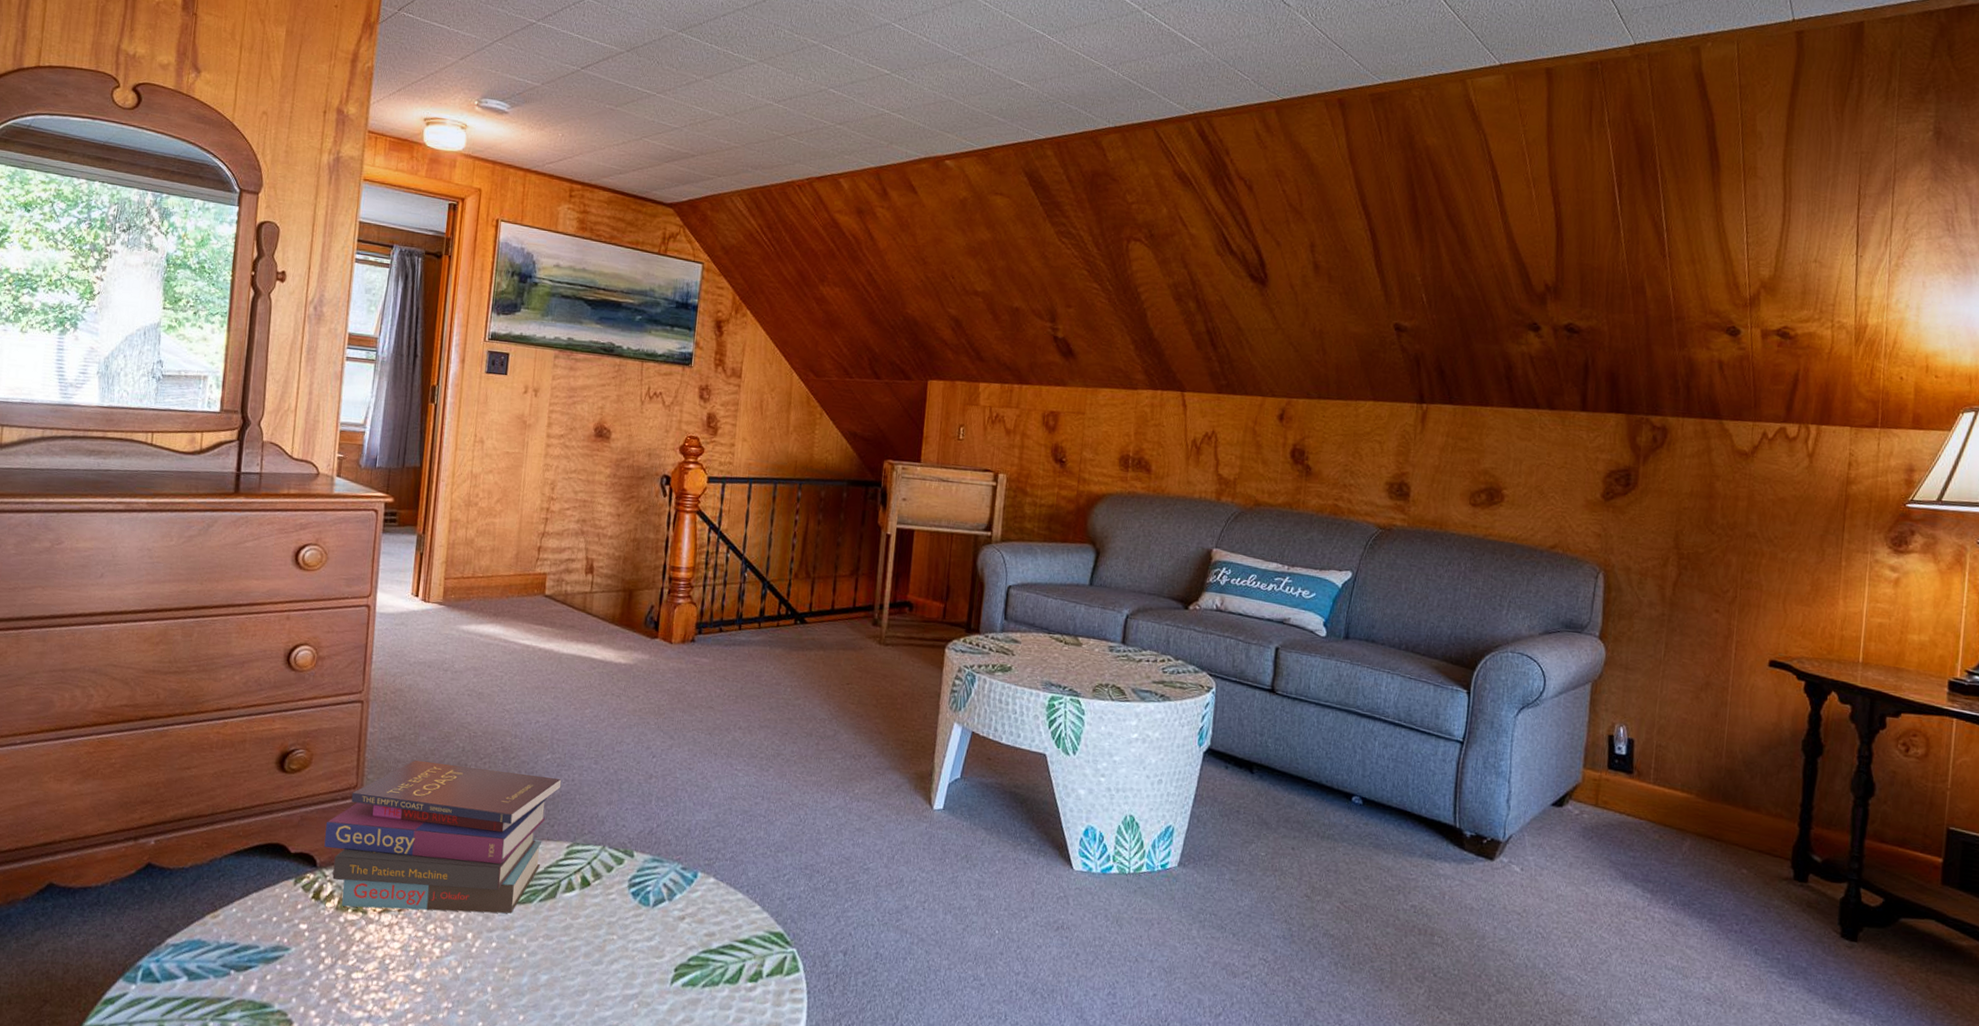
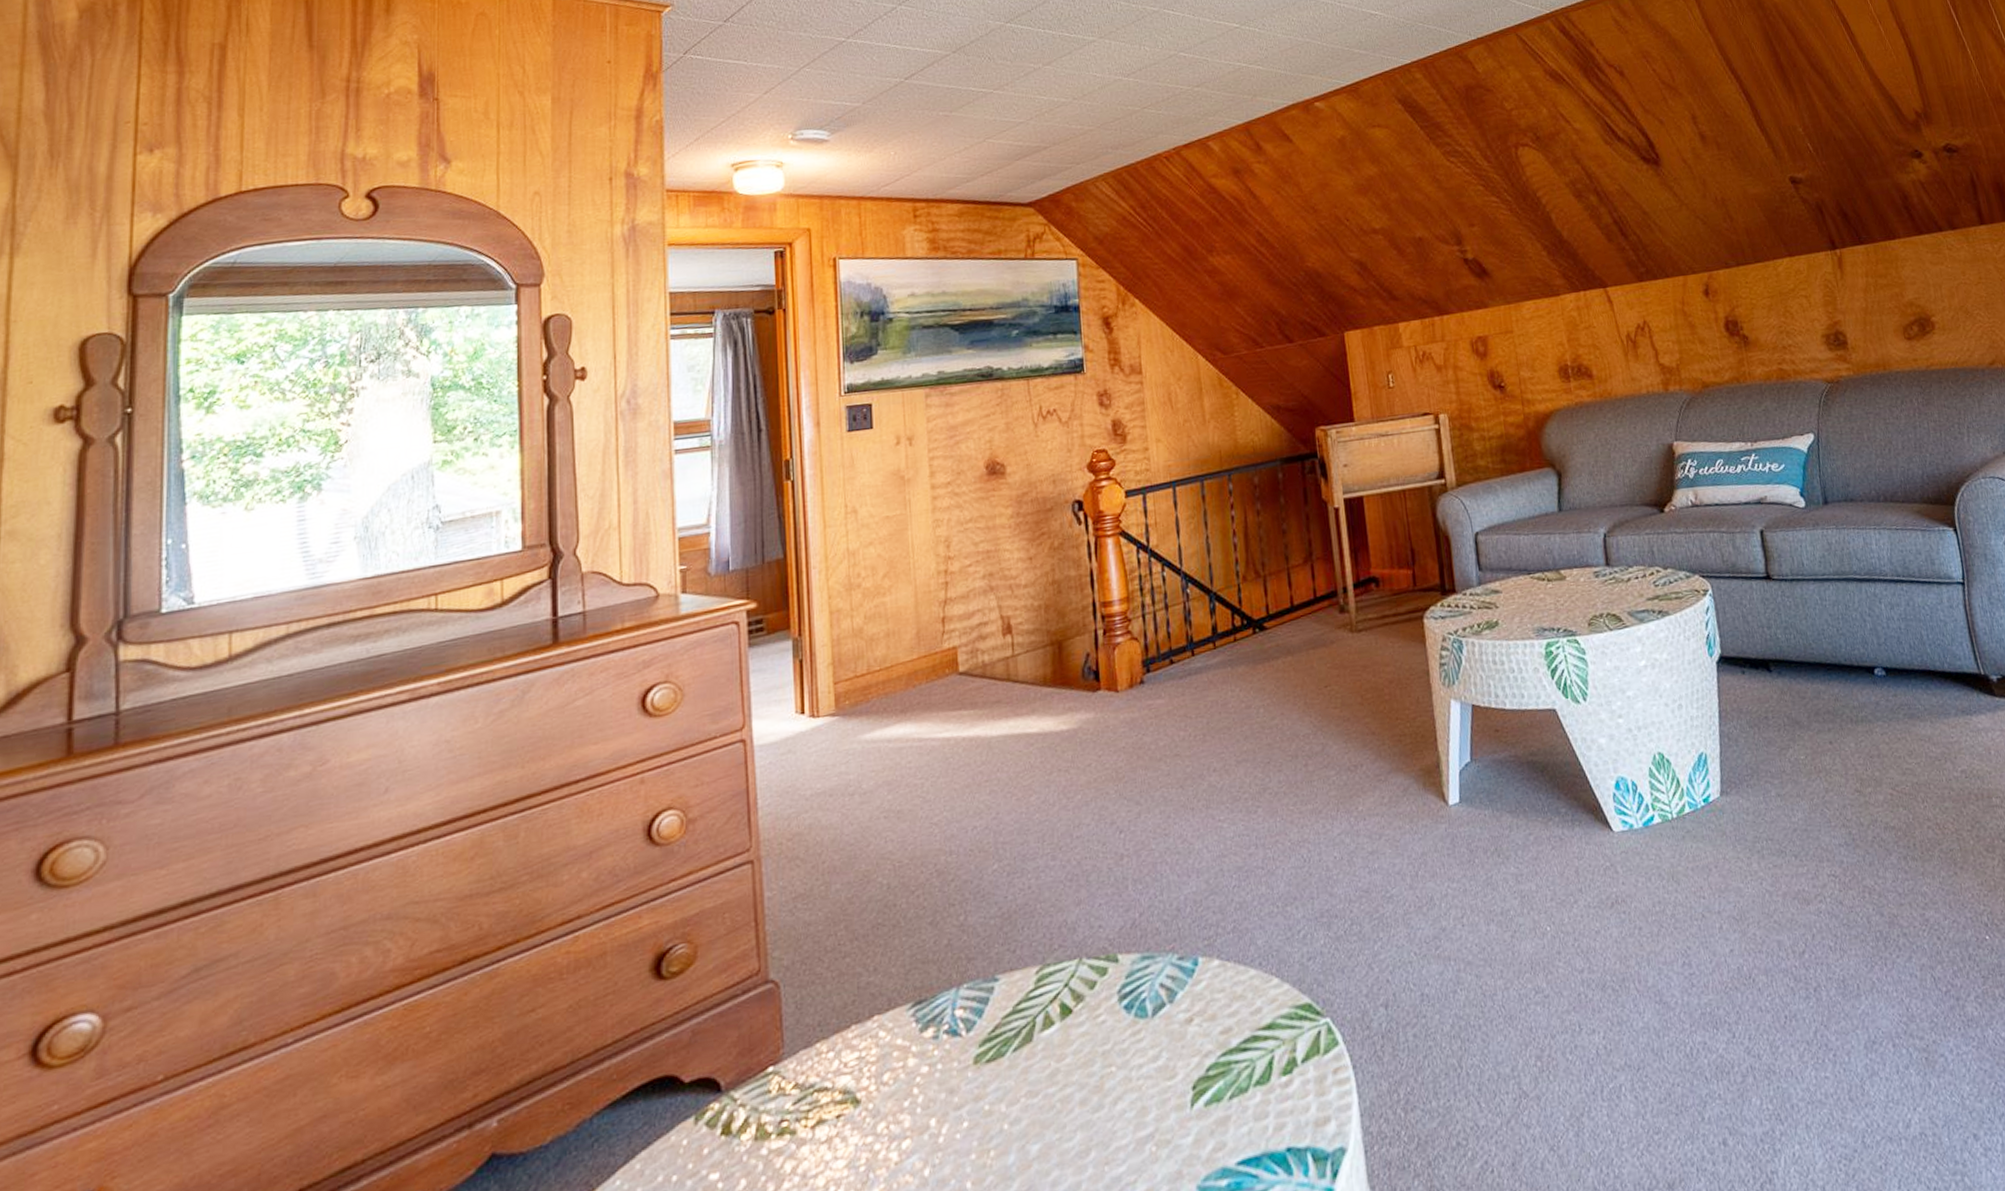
books: present [324,759,562,914] -> none [726,890,1017,1134]

